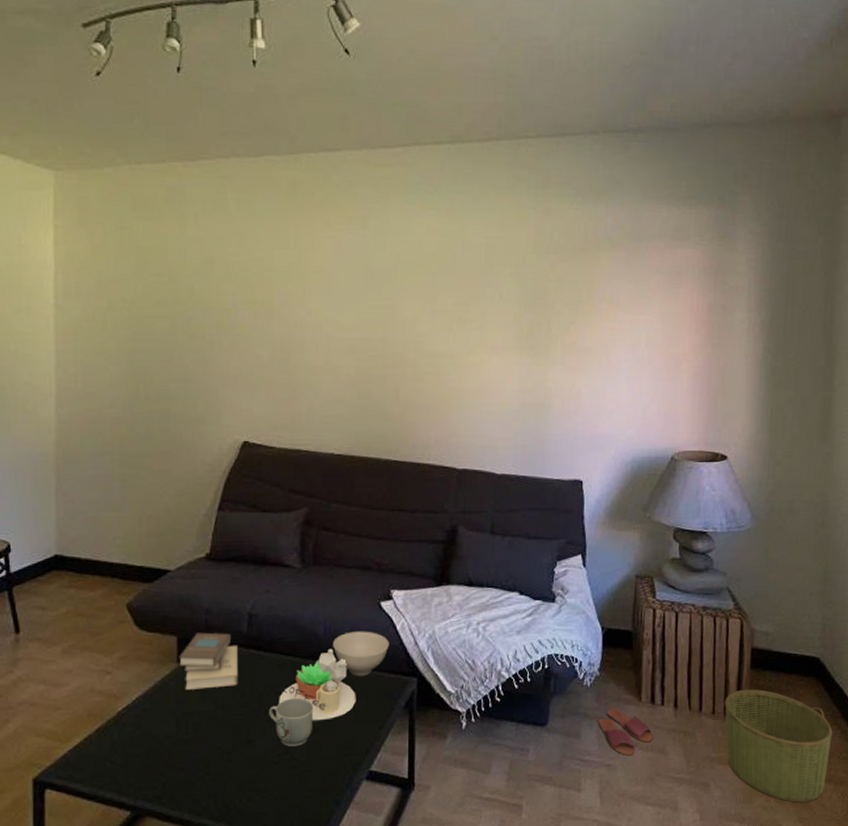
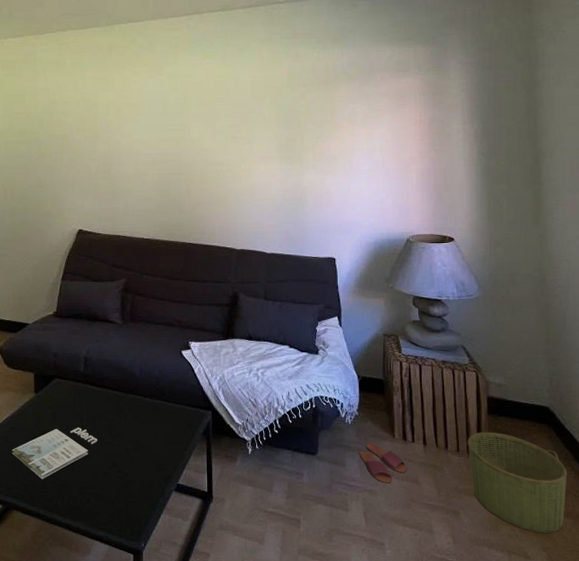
magazine: none [145,706,265,775] -> present [12,428,98,479]
books: present [179,632,238,690] -> none [35,371,78,414]
mug: present [269,697,314,746] -> none [101,423,134,461]
succulent plant: present [279,648,356,723] -> none [108,386,166,443]
bowl: present [333,631,389,677] -> none [147,373,189,409]

